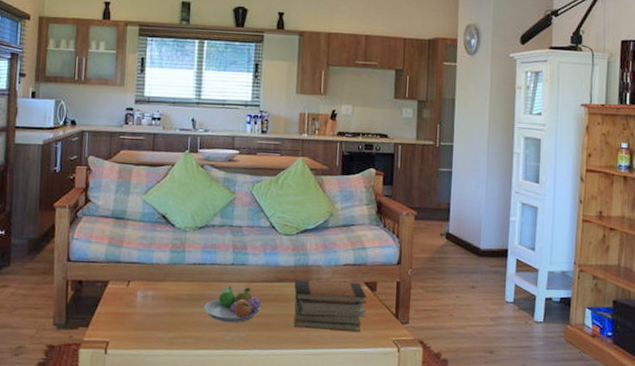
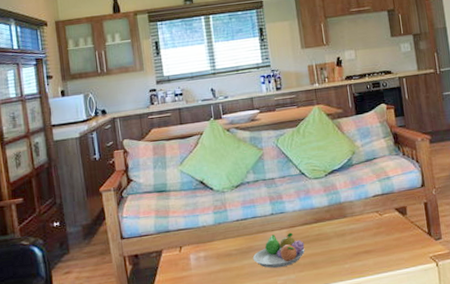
book stack: present [293,280,367,331] -> none [331,210,402,261]

